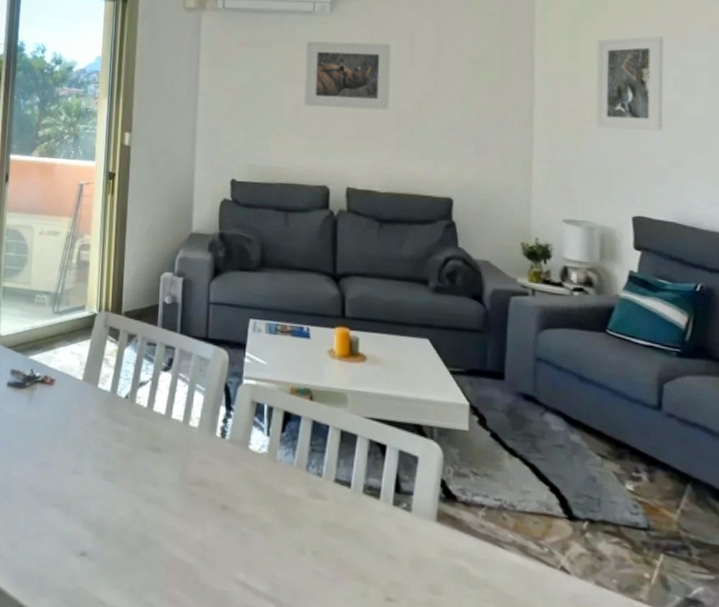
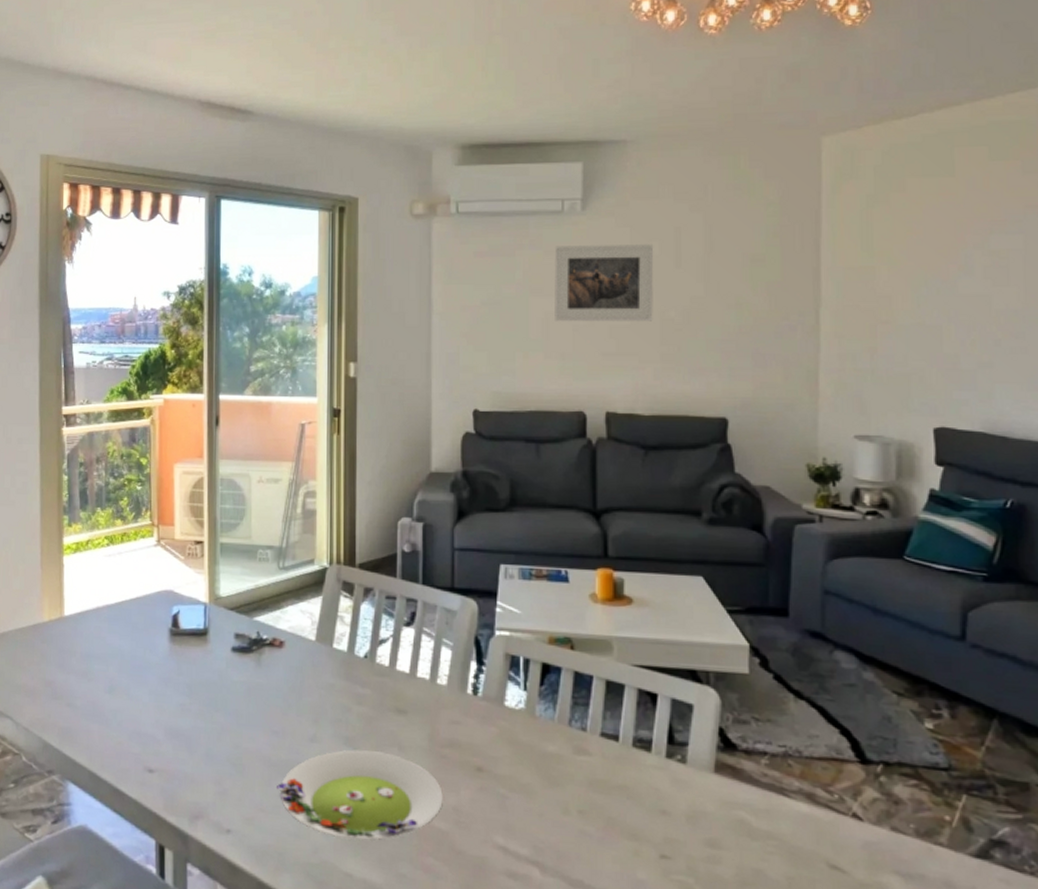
salad plate: none [40,483,191,571] -> present [277,749,443,841]
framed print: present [595,36,664,131] -> none [892,219,972,328]

